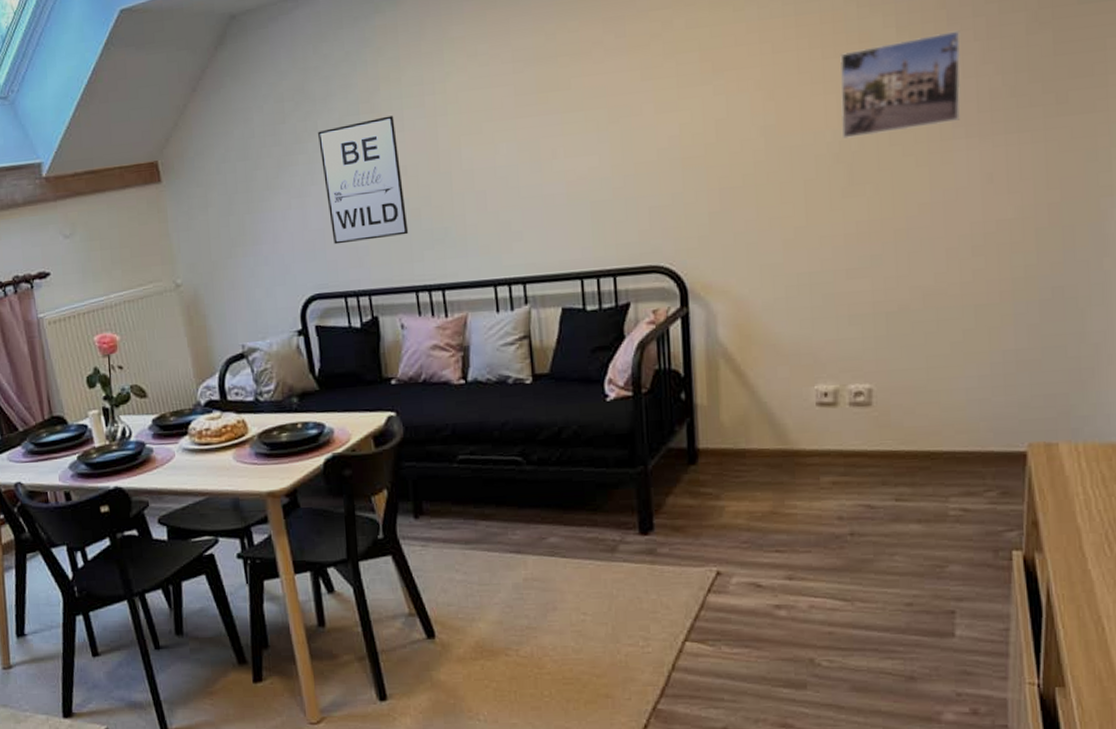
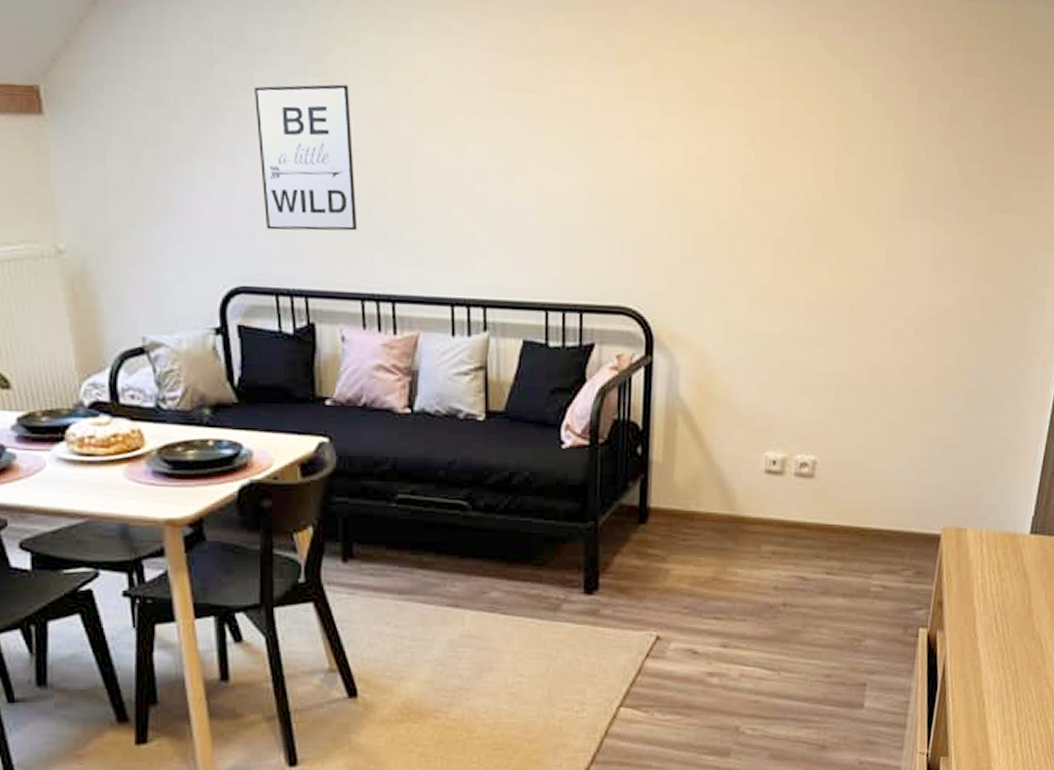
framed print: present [840,30,961,140] -> none [815,108,928,202]

